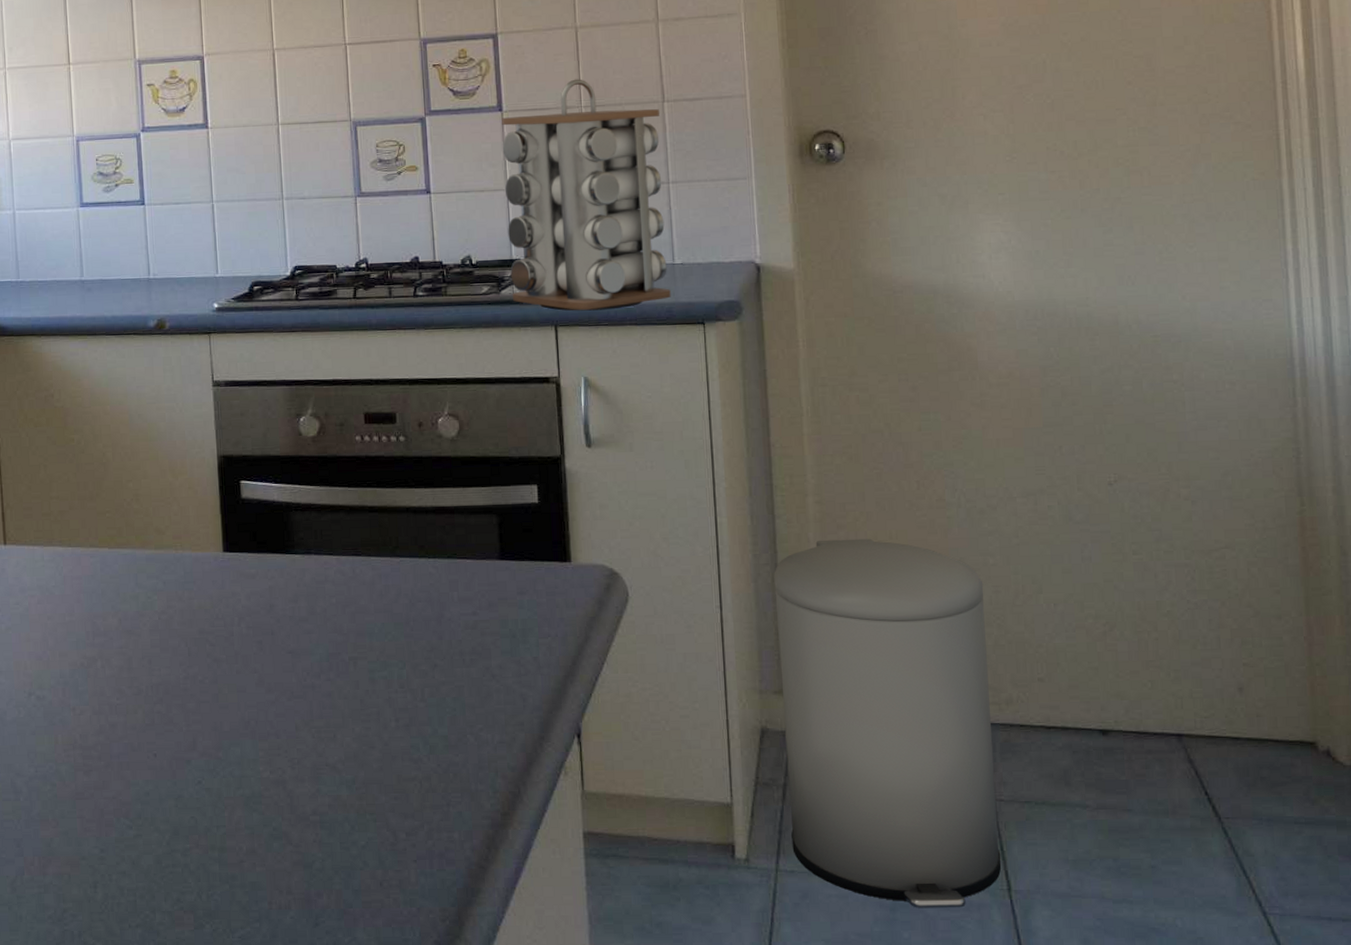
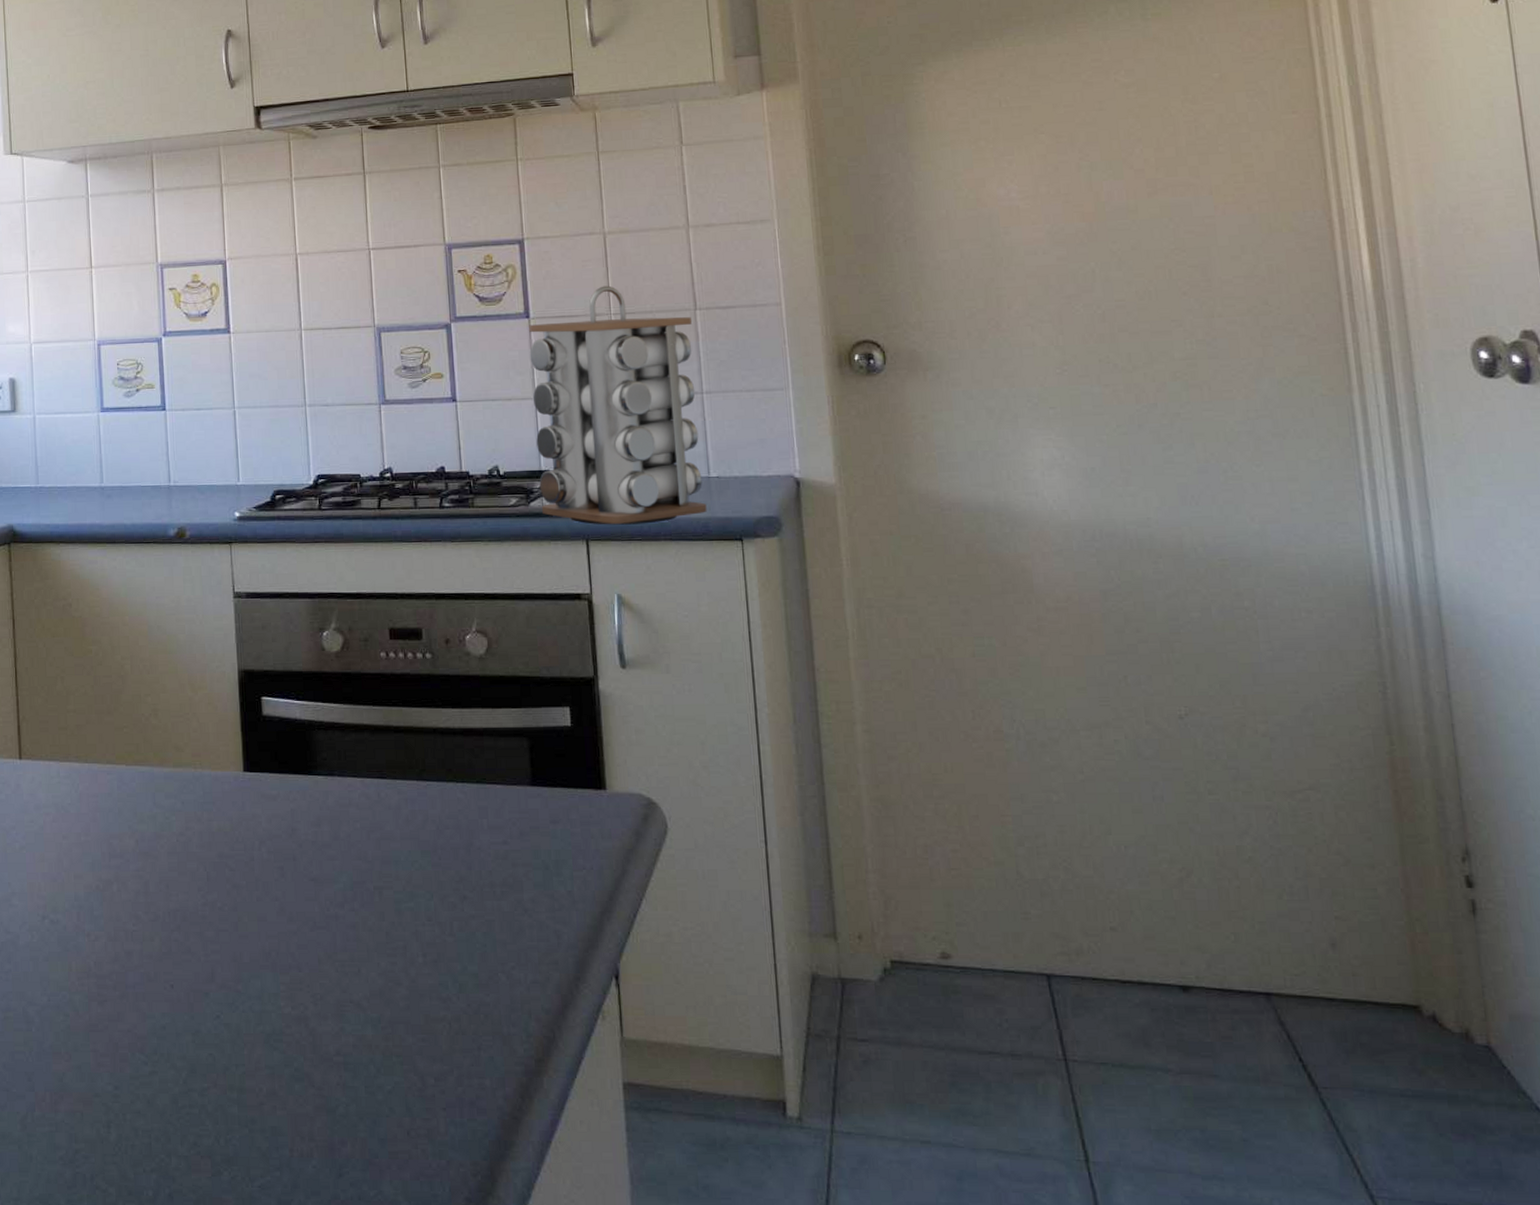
pedal bin: present [774,538,1001,908] -> none [821,771,1077,1179]

